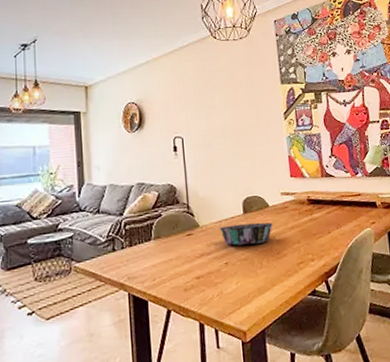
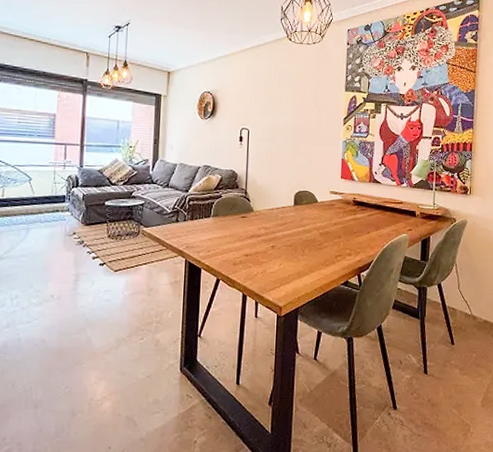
decorative bowl: present [219,222,273,246] -> none [271,213,319,233]

